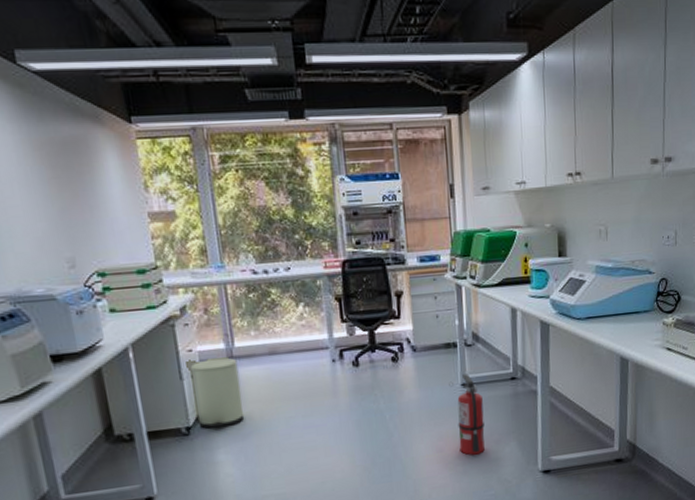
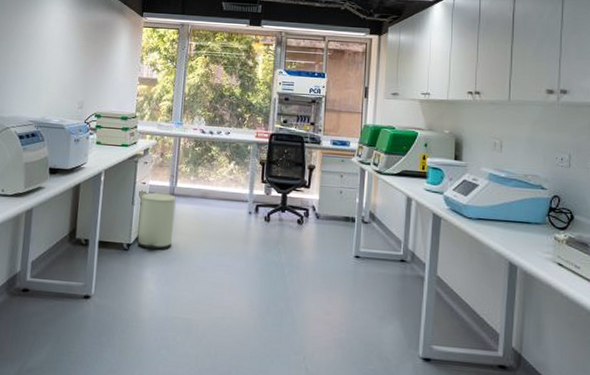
fire extinguisher: present [449,374,485,455] -> none [344,247,372,326]

